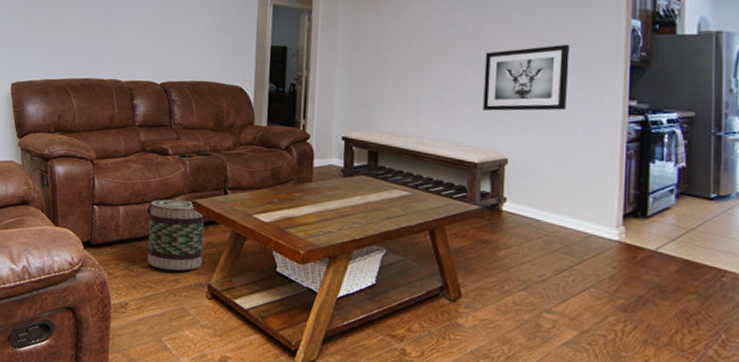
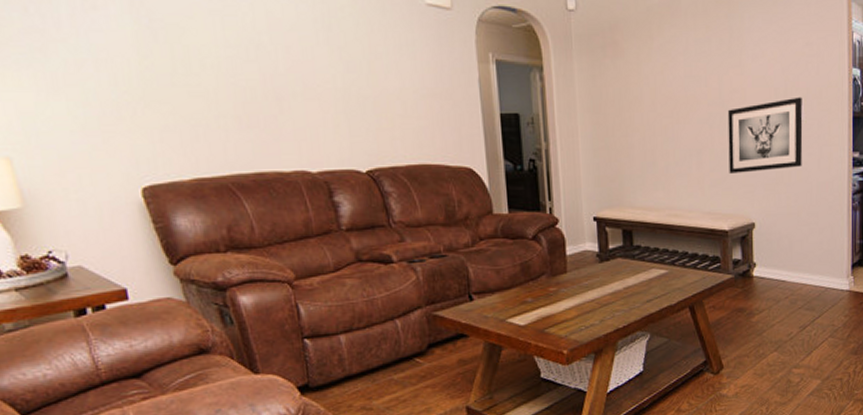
basket: present [147,198,206,271] -> none [376,313,456,401]

